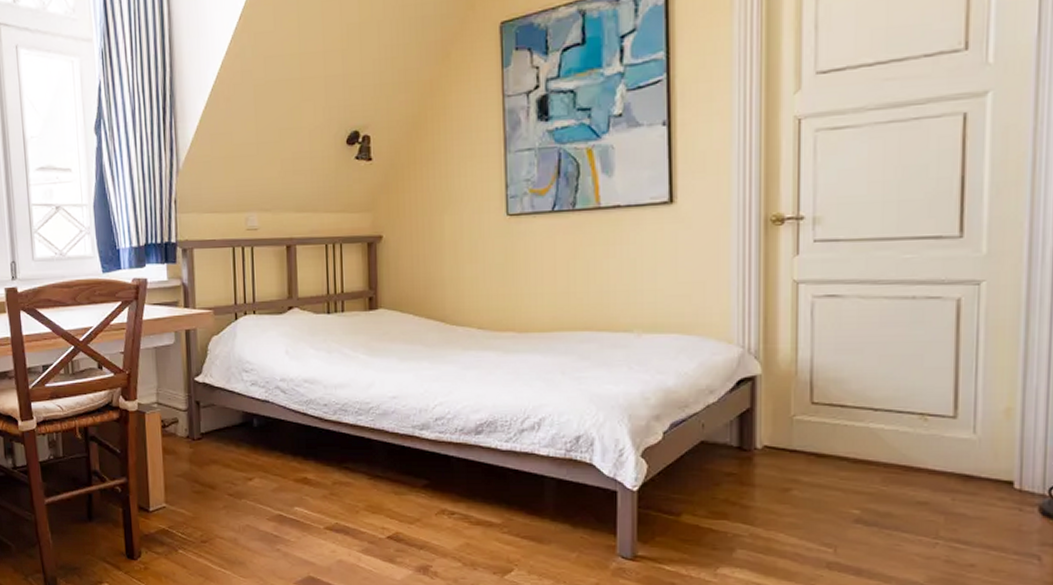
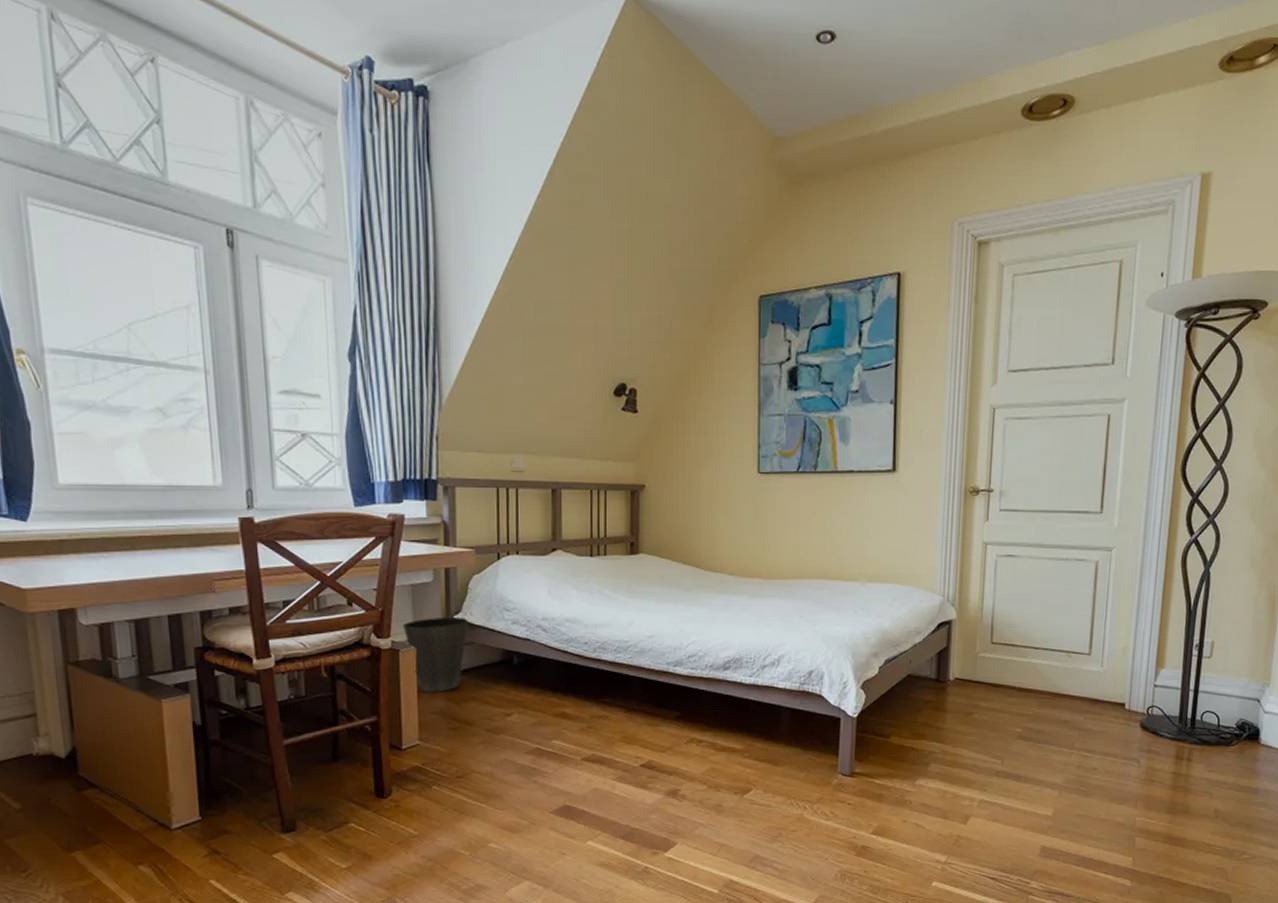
waste basket: none [147,378,209,454] -> present [402,616,468,692]

